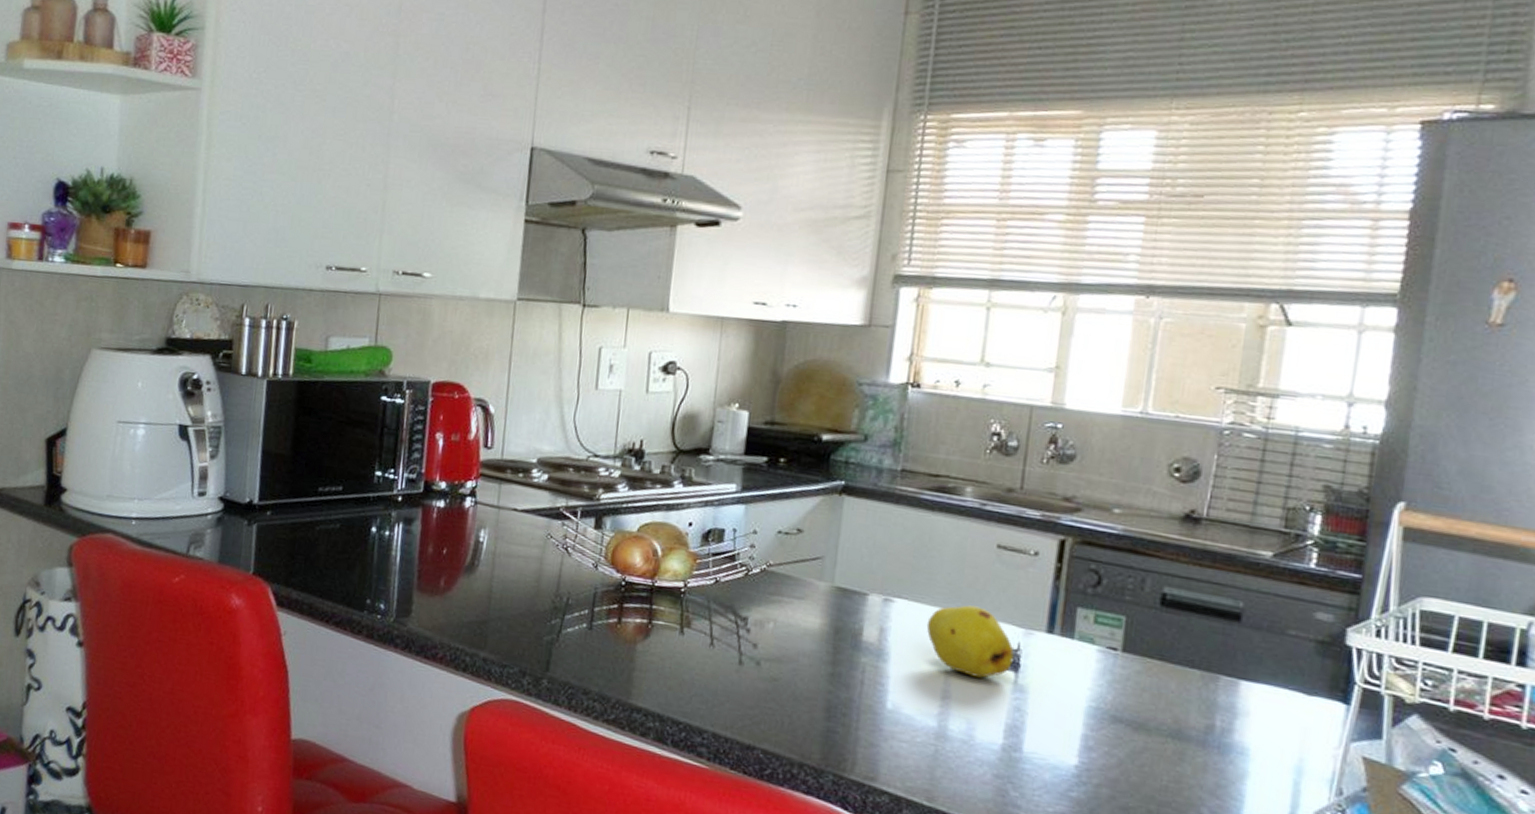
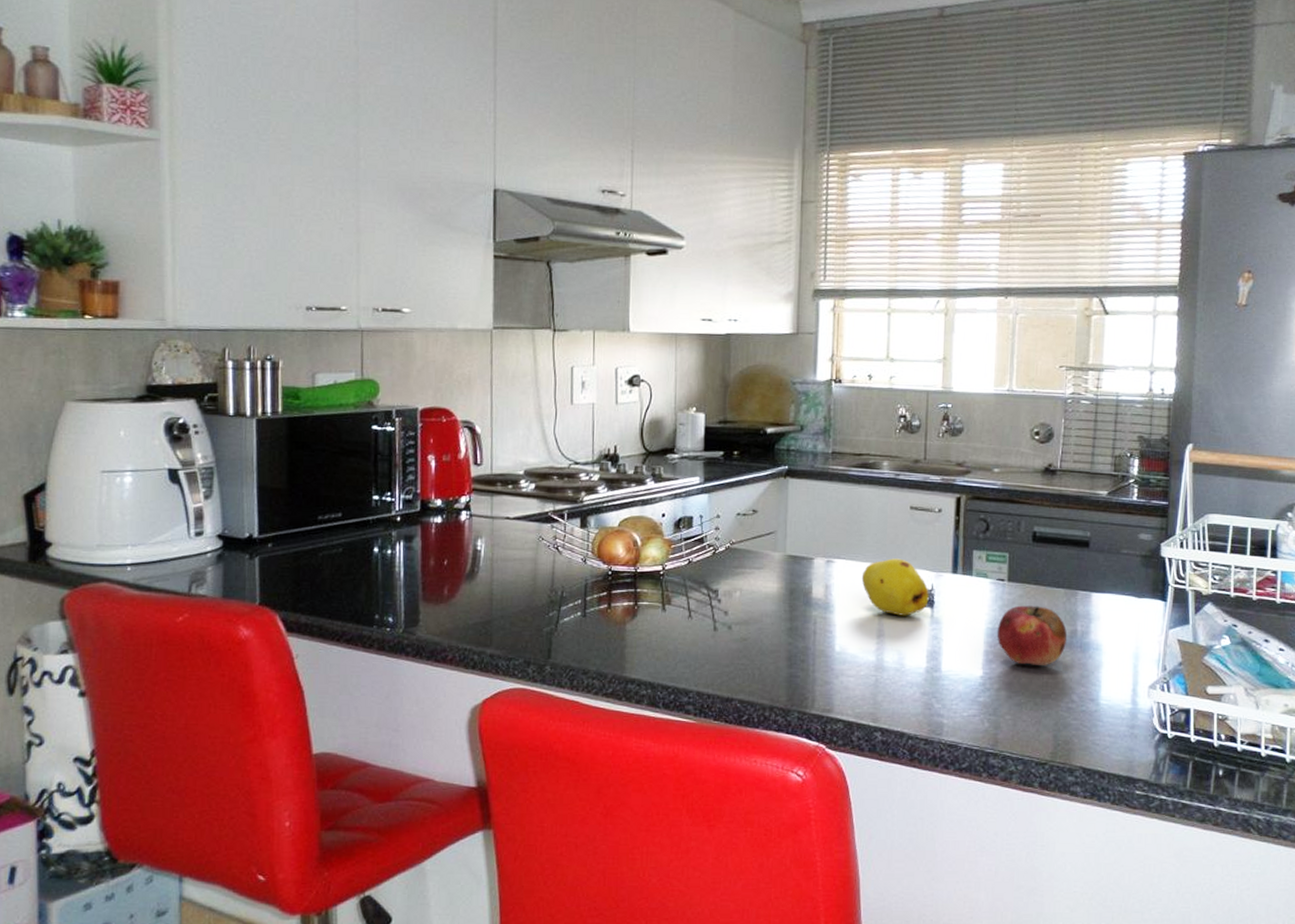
fruit: none [1101,683,1200,765] -> present [997,605,1067,665]

